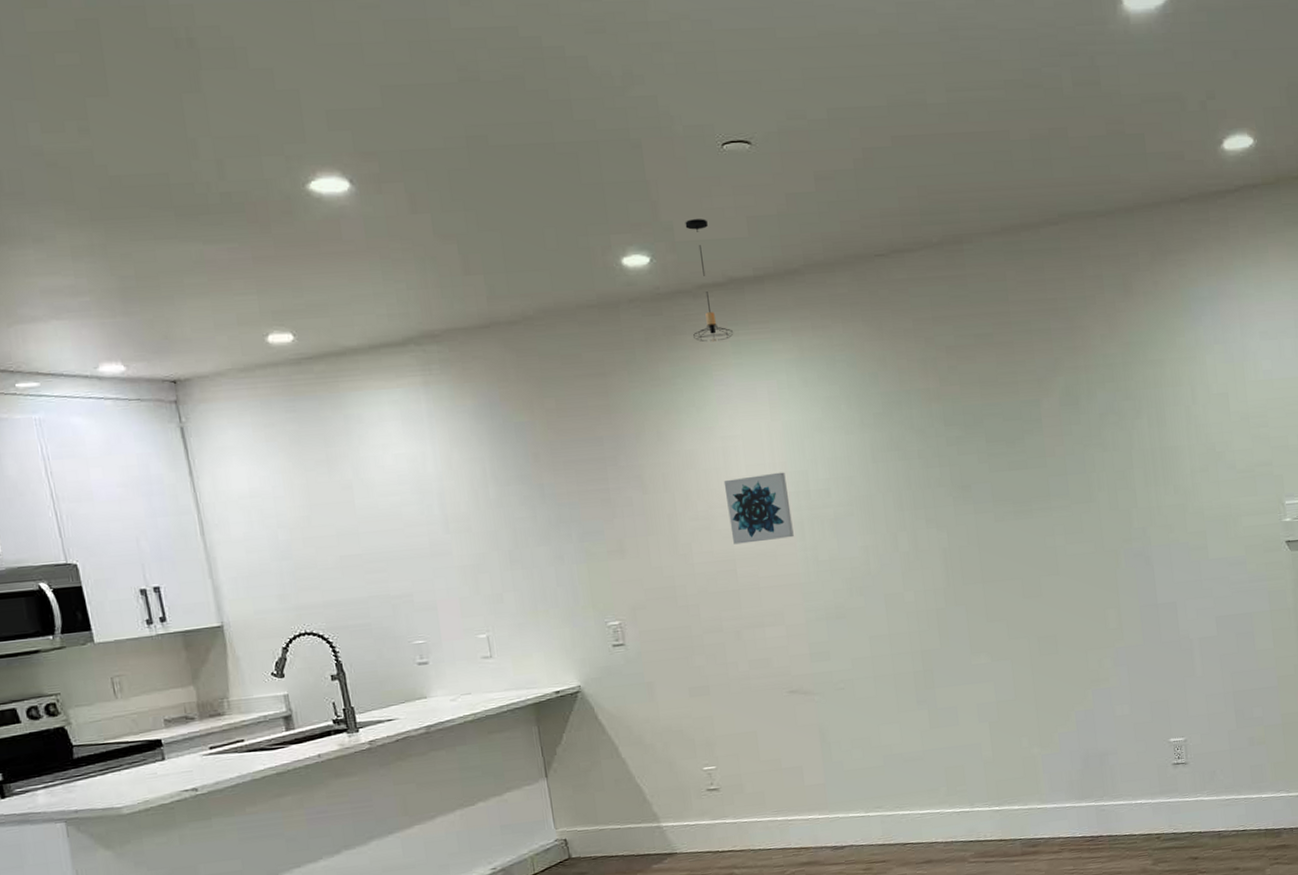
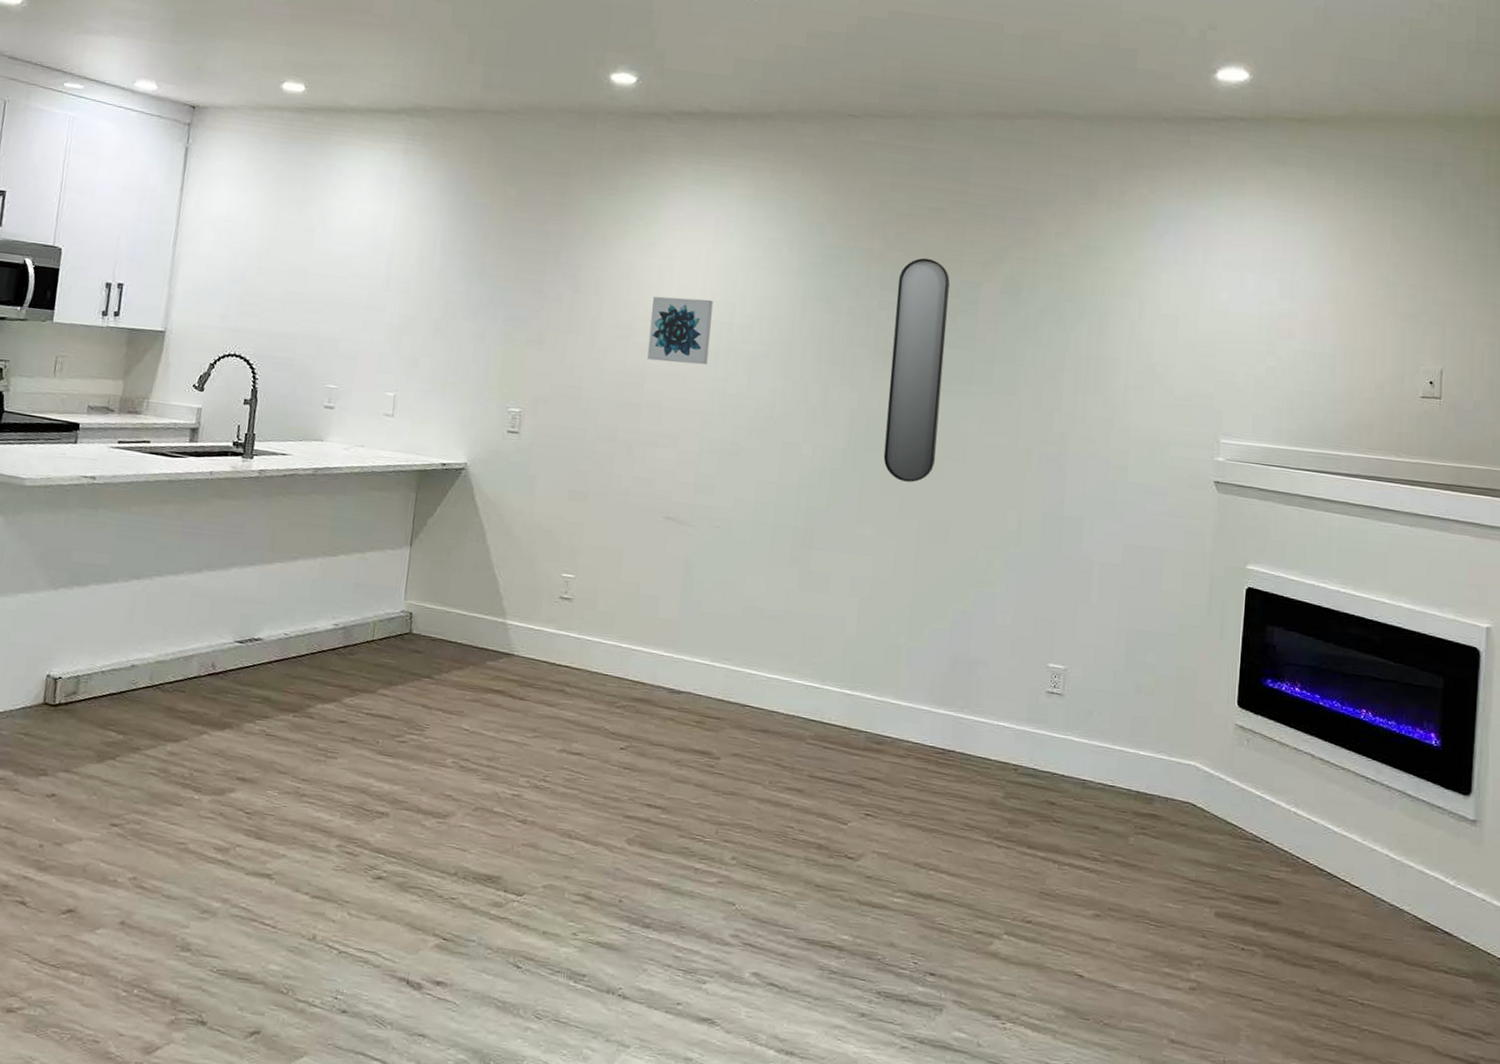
pendant light: present [685,219,734,342] -> none [659,51,698,166]
home mirror: none [960,386,1032,606] -> present [883,257,950,483]

